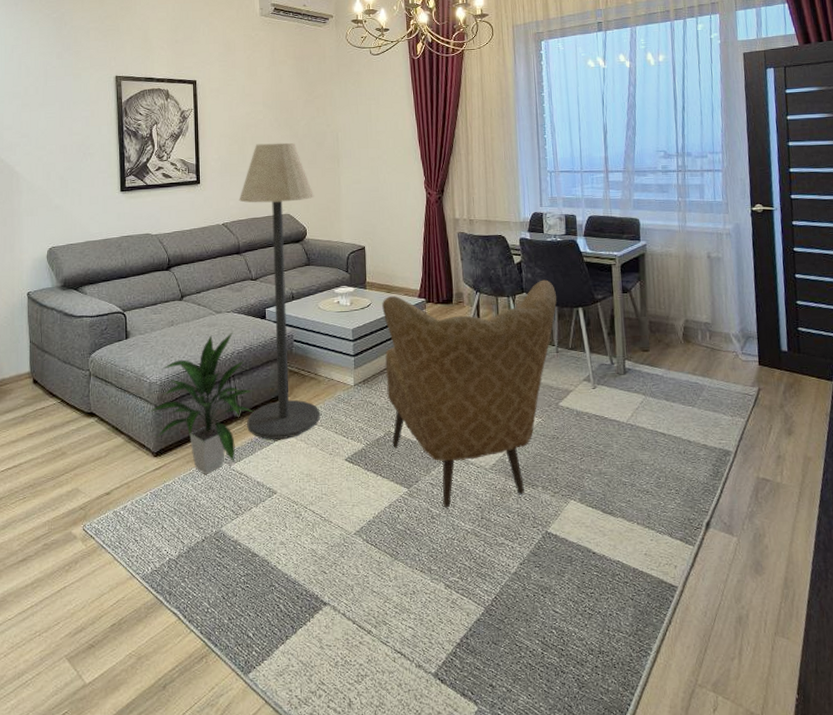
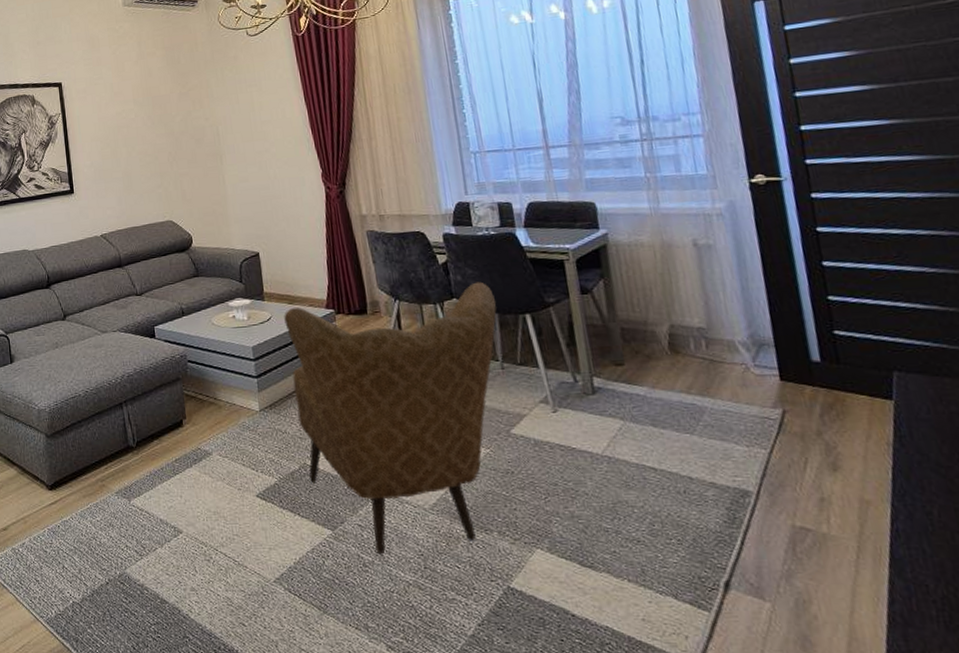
indoor plant: present [147,331,254,474] -> none [38,352,150,510]
floor lamp: present [239,142,320,439] -> none [116,141,224,472]

